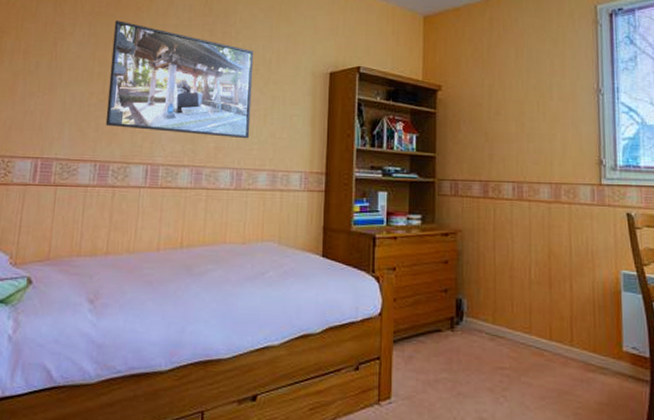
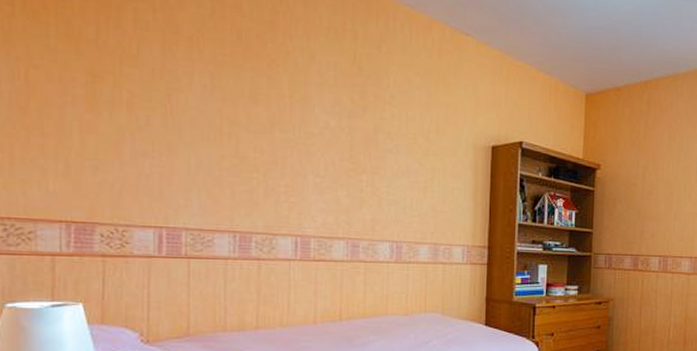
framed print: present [105,20,254,139] -> none [243,73,411,212]

